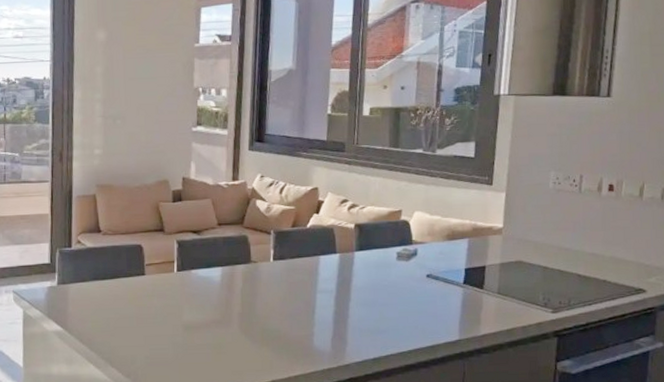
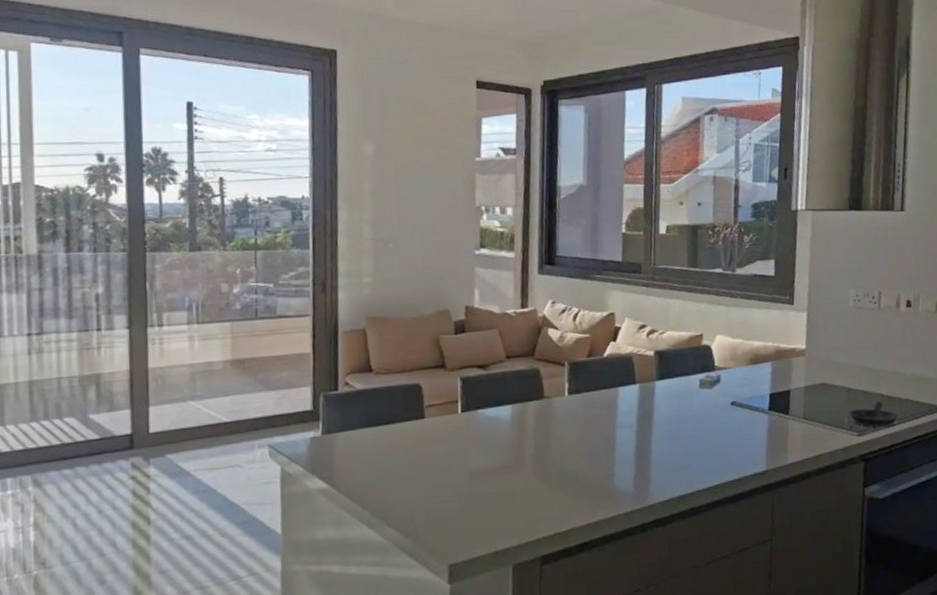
frying pan: none [544,281,596,305] -> present [849,401,900,427]

